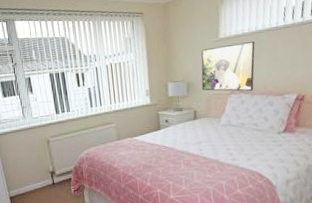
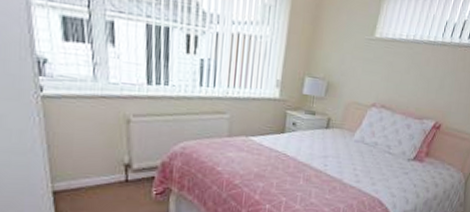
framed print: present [201,40,255,92] -> none [342,45,409,109]

